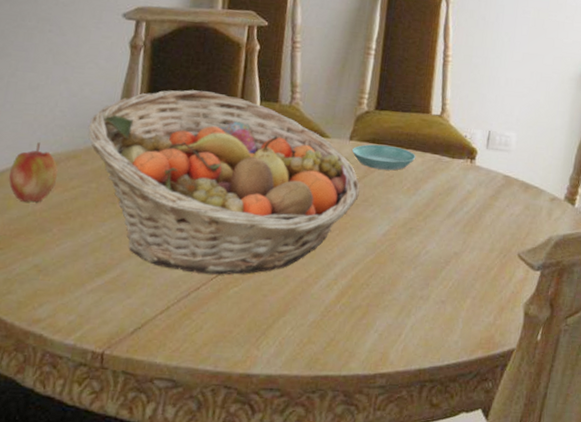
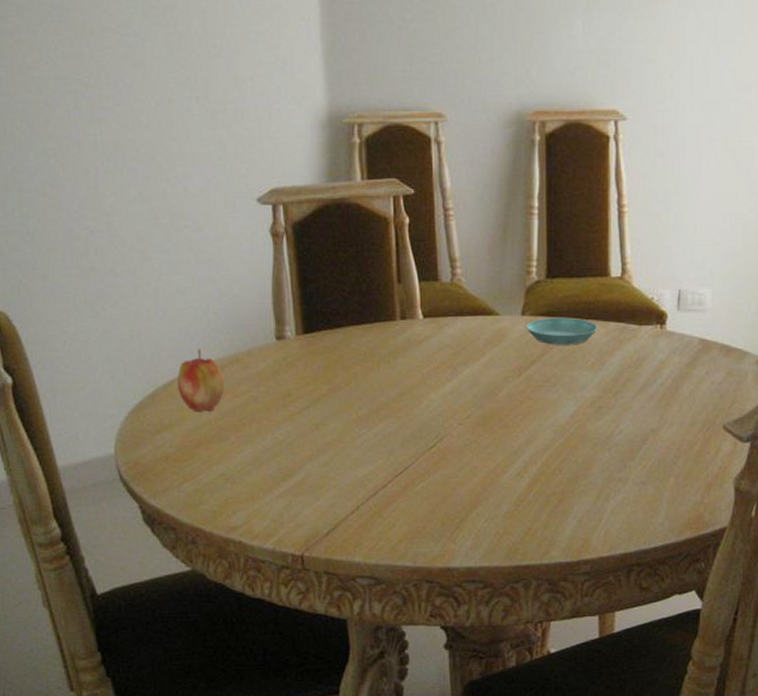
fruit basket: present [87,90,360,275] -> none [244,276,540,471]

